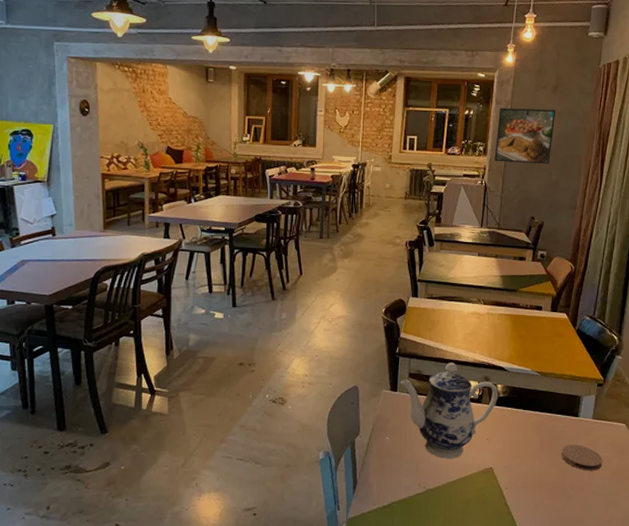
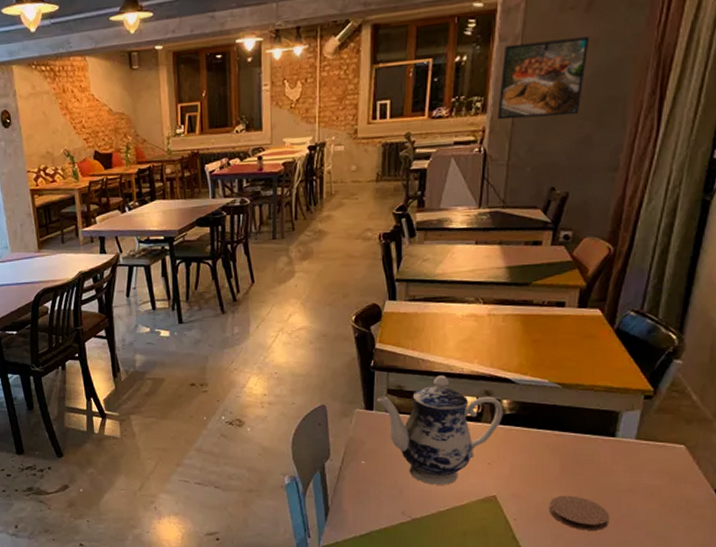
coaster: none [532,466,576,496] -> present [548,495,610,530]
coaster: present [561,445,603,471] -> none [589,470,649,502]

